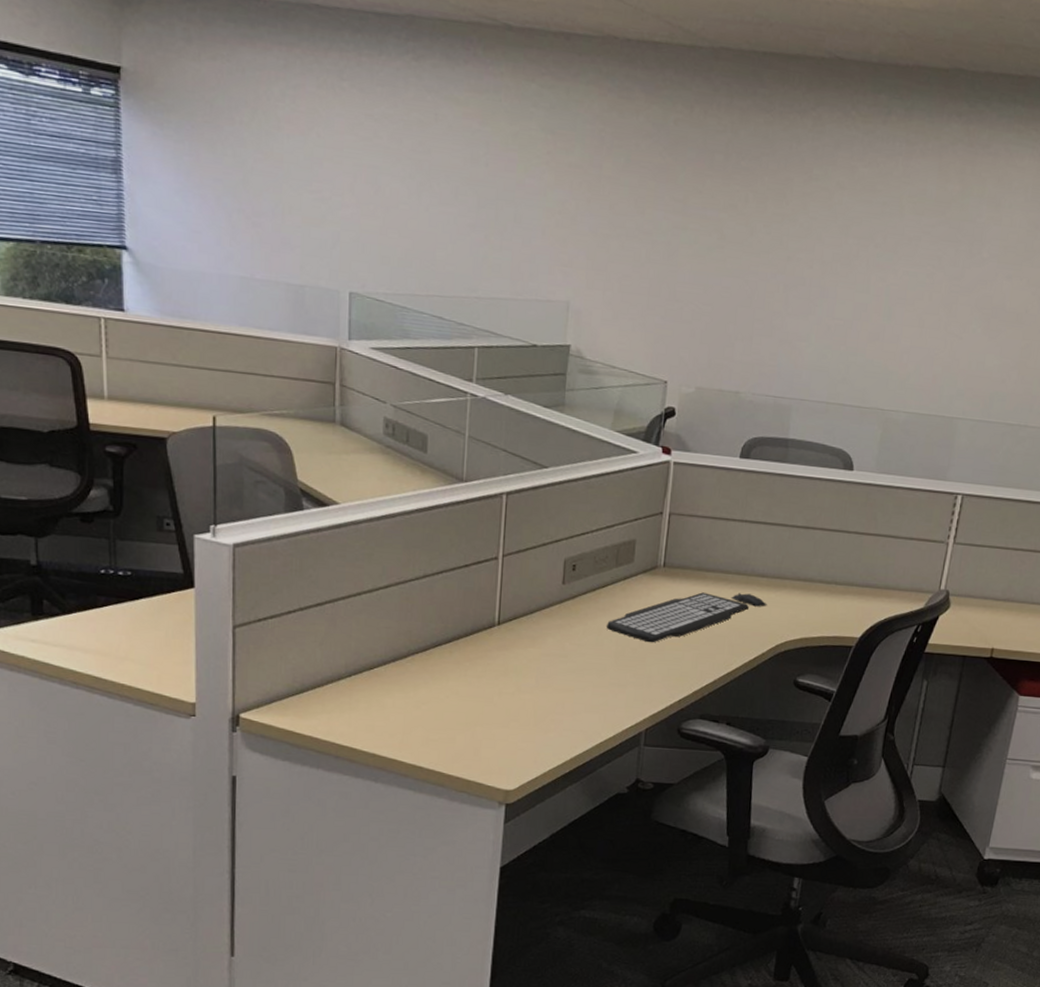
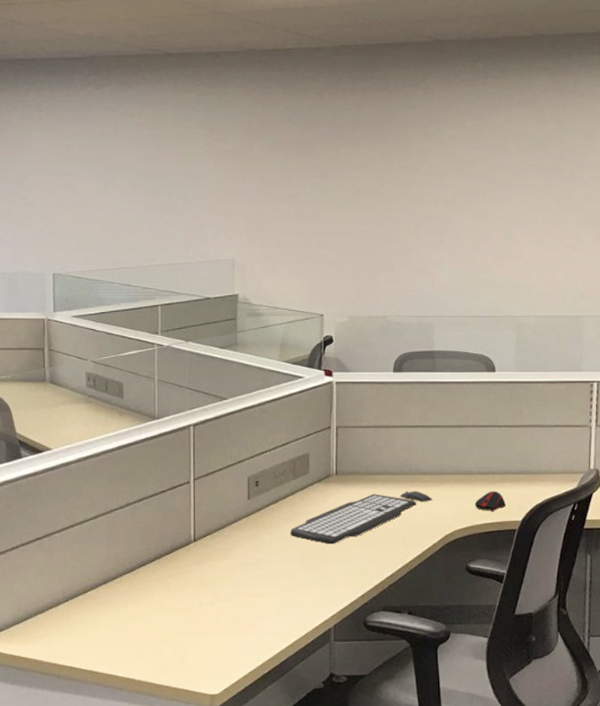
computer mouse: none [811,602,845,624] -> present [474,491,506,511]

